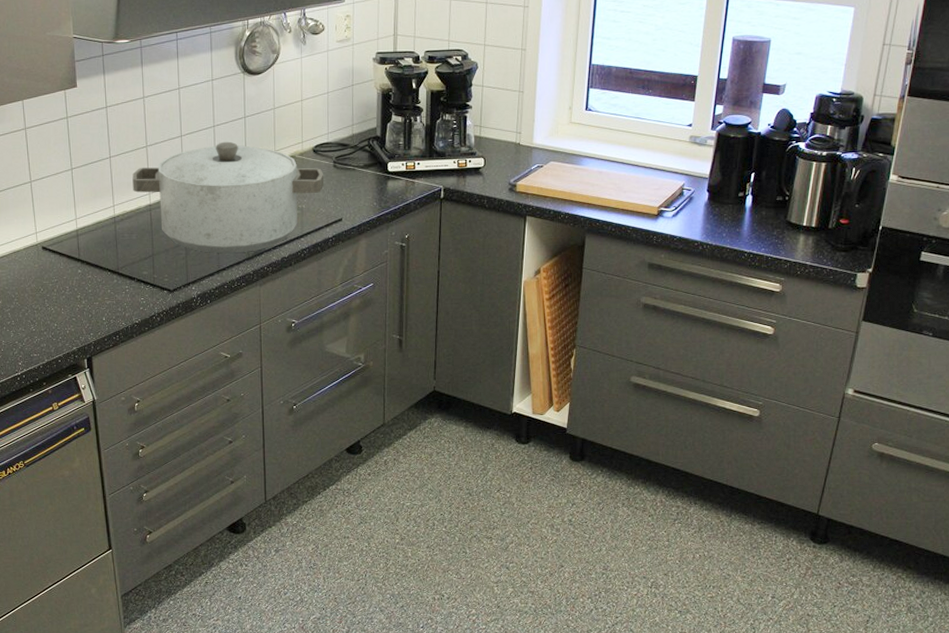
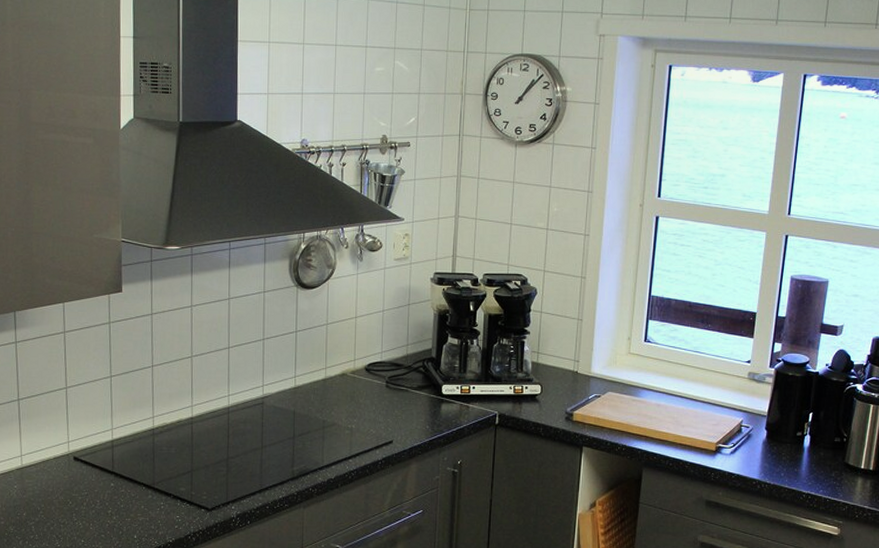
cooking pot: present [132,141,324,254] -> none [174,355,376,473]

